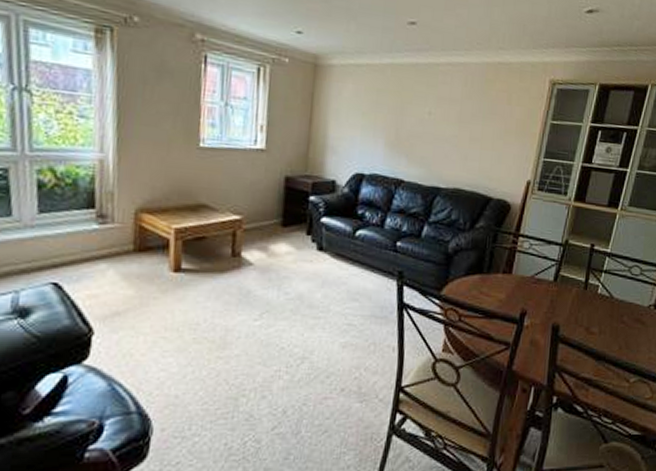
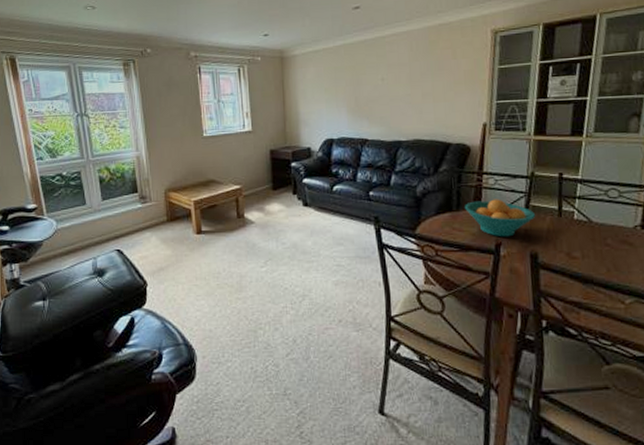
fruit bowl: none [496,264,564,307] -> present [465,199,536,237]

